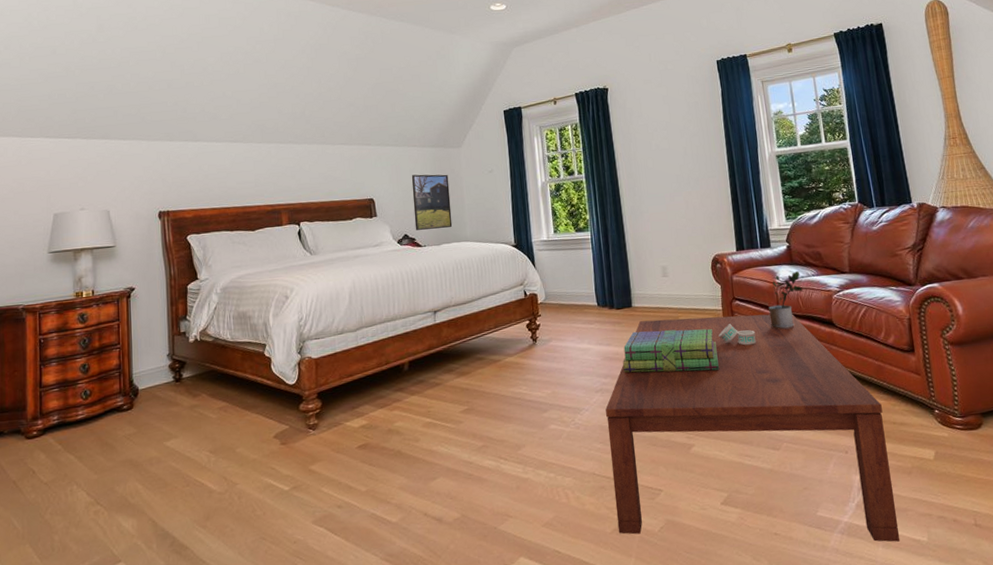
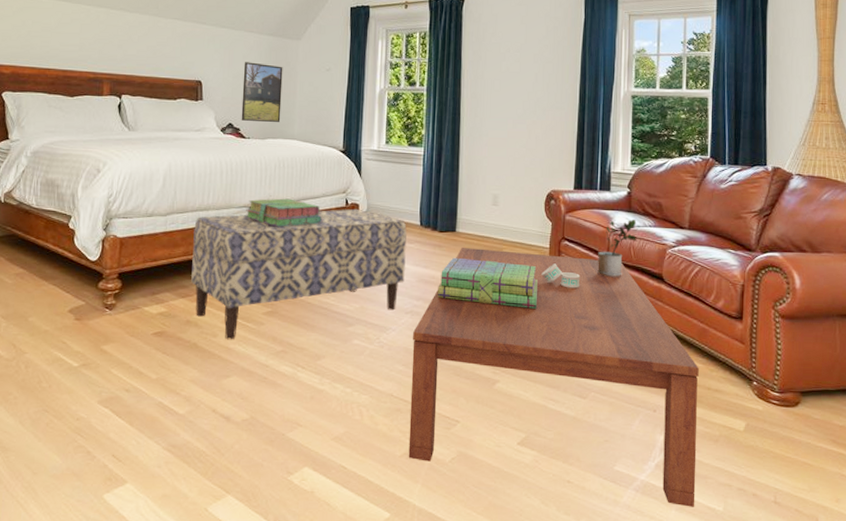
bench: none [384,298,590,443] -> present [191,208,407,340]
stack of books: none [431,298,504,327] -> present [246,198,322,227]

